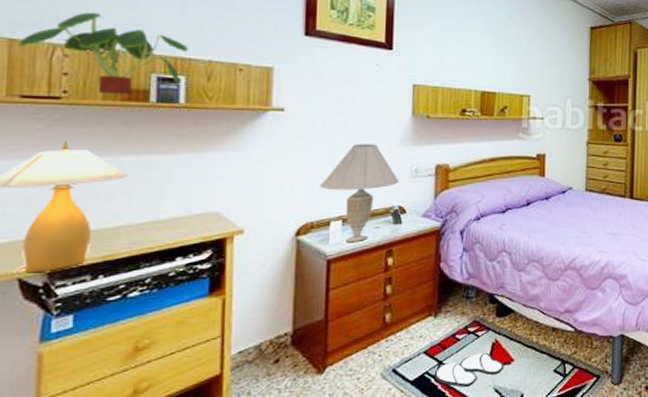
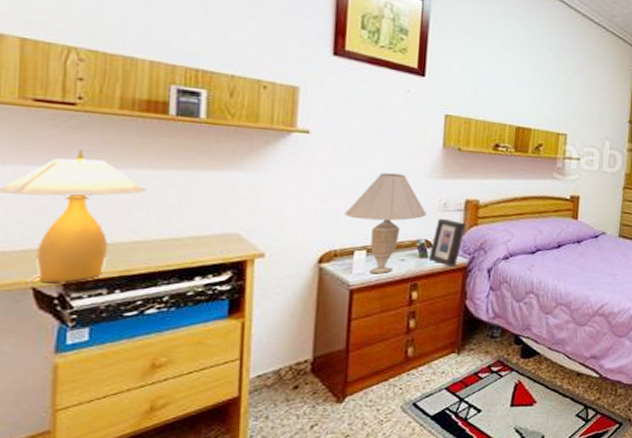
plant: present [18,12,188,95] -> none [31,14,210,106]
picture frame: none [403,184,438,231] -> present [429,218,467,267]
slippers: present [435,352,504,387] -> none [456,392,526,425]

